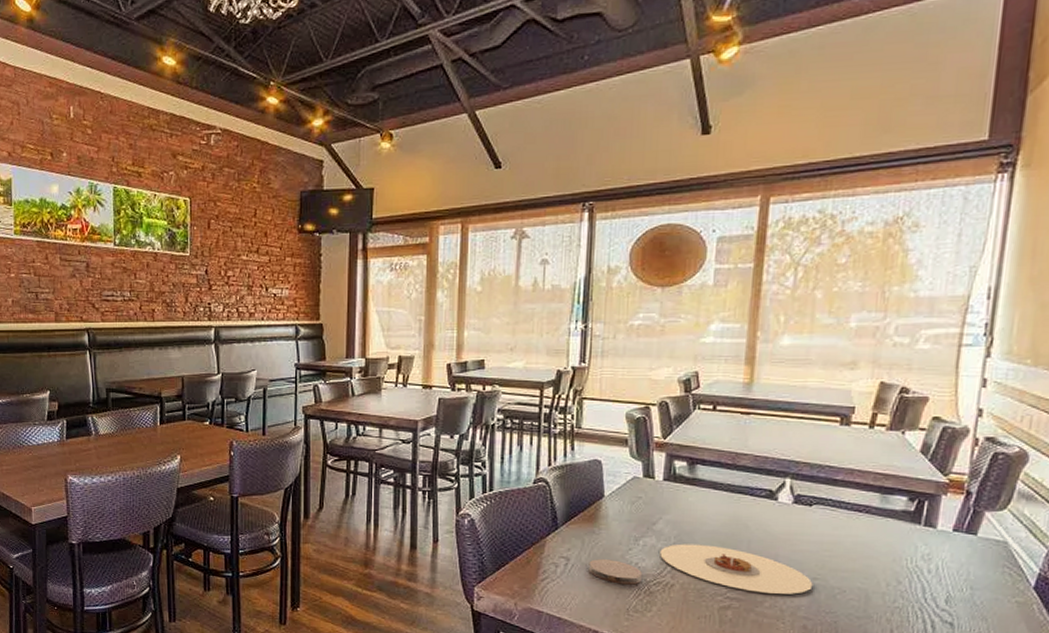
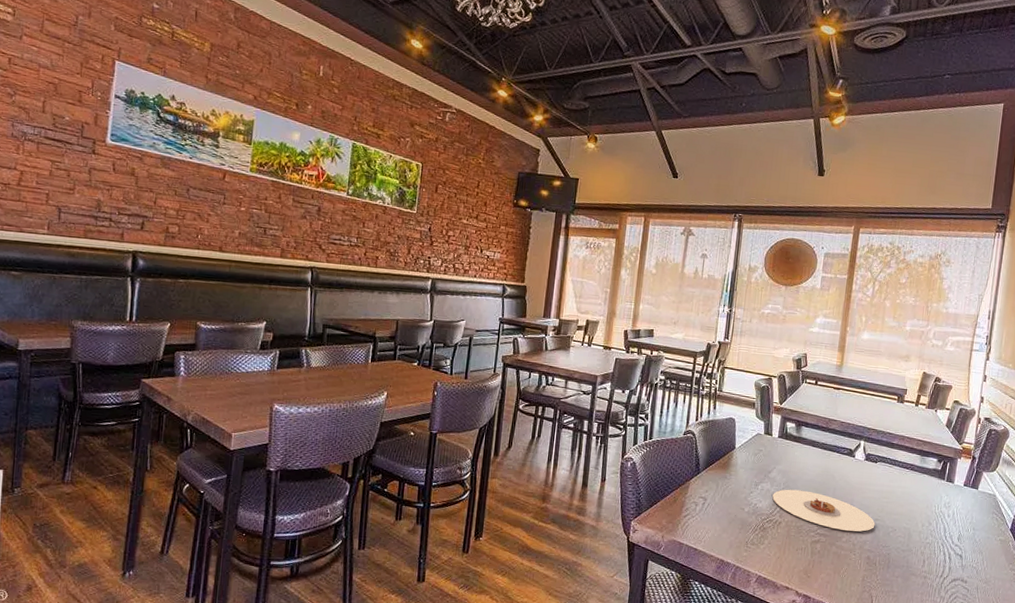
coaster: present [588,559,643,585] -> none [720,499,760,522]

